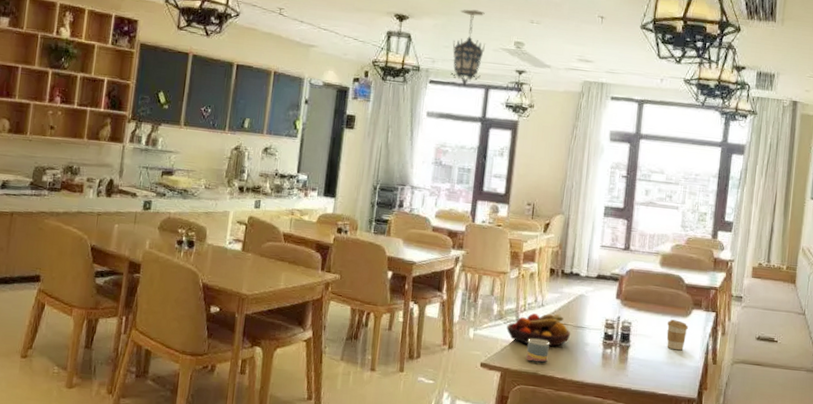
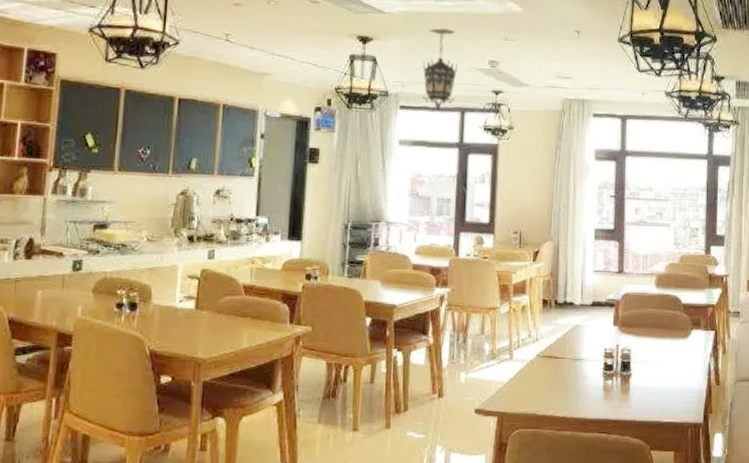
fruit bowl: present [506,313,571,347] -> none [500,347,569,383]
mug: present [526,338,549,364] -> none [523,376,547,403]
coffee cup: present [666,319,688,351] -> none [668,342,688,374]

